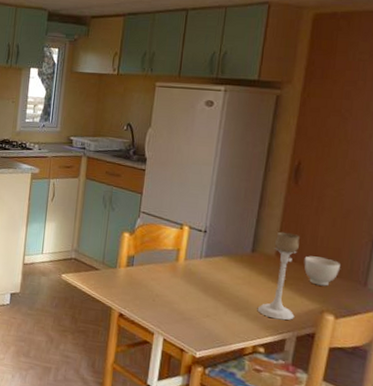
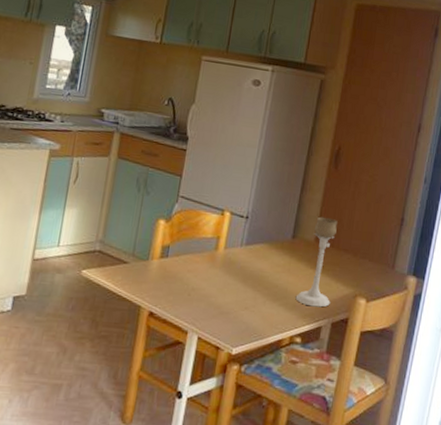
bowl: present [304,256,340,286] -> none [340,240,372,270]

